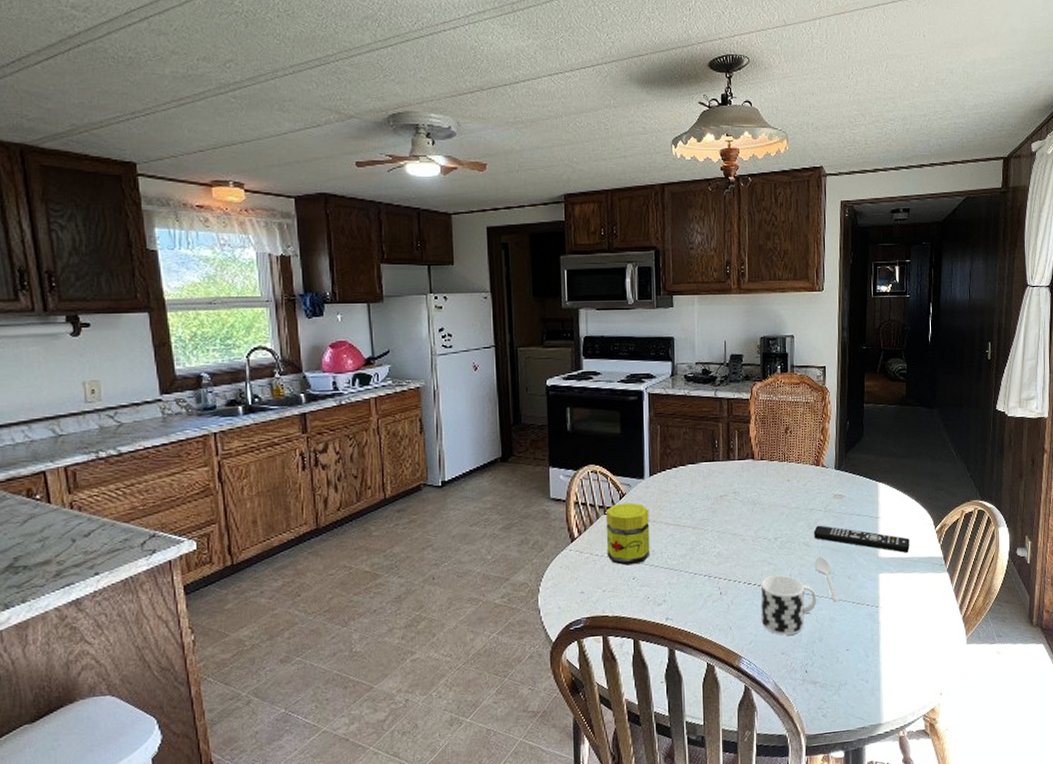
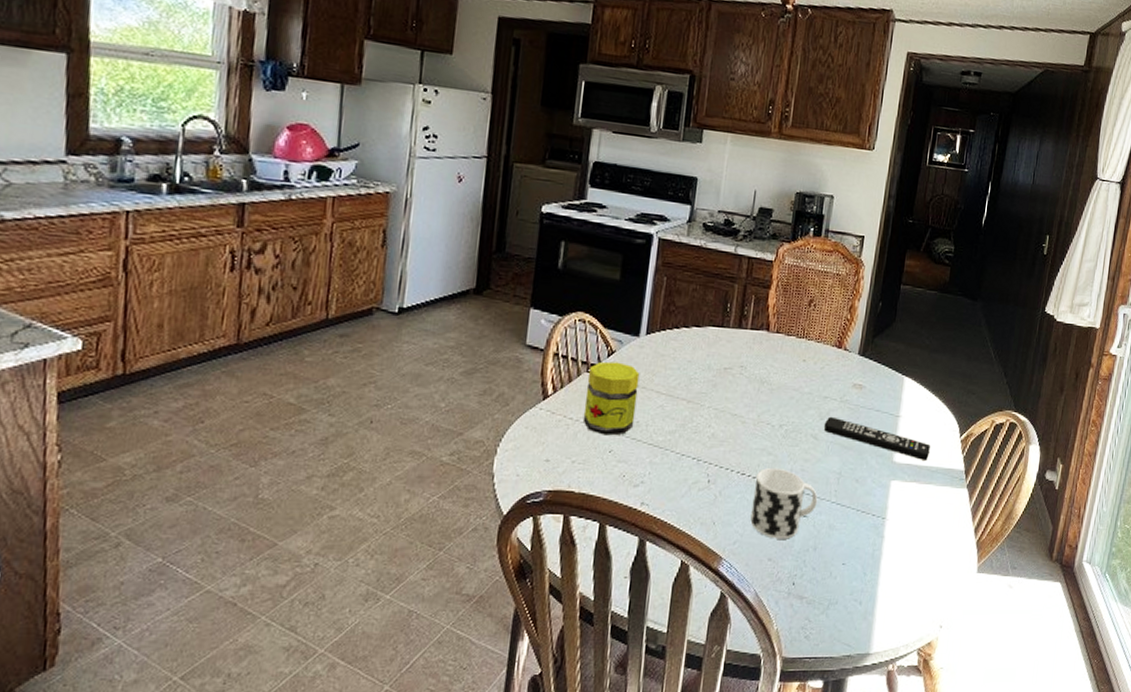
spoon: present [815,557,839,603] -> none [820,453,842,508]

